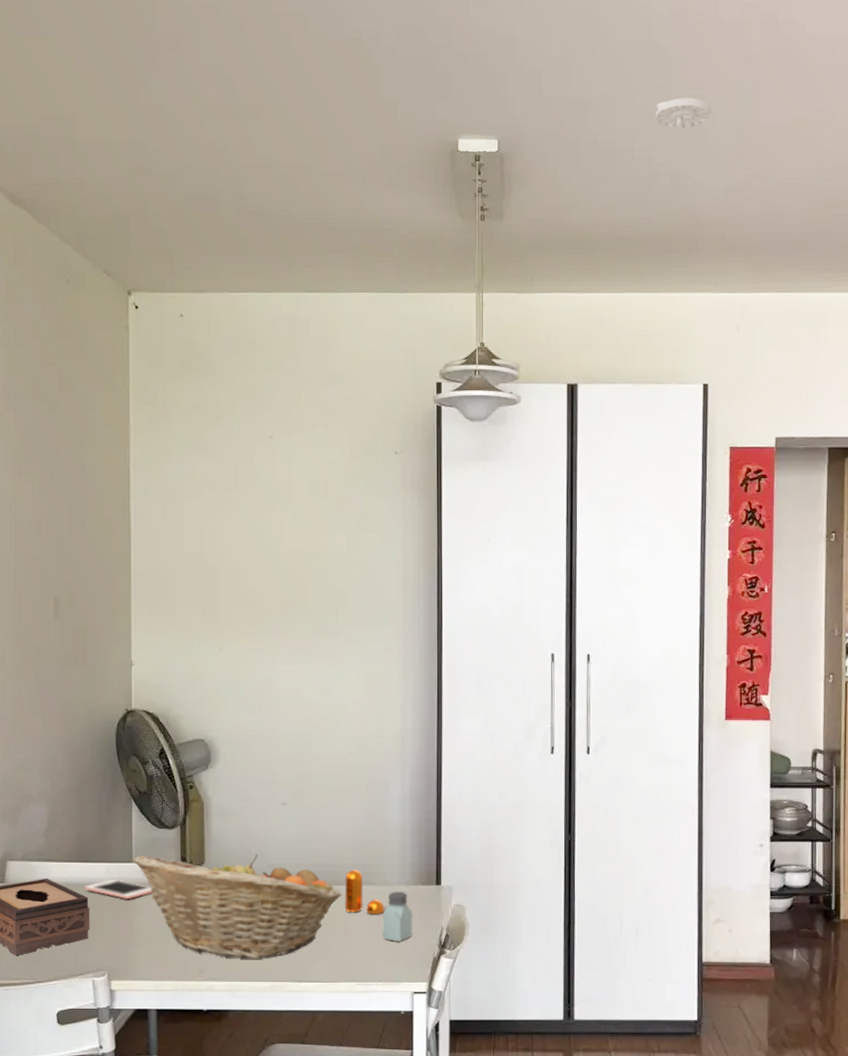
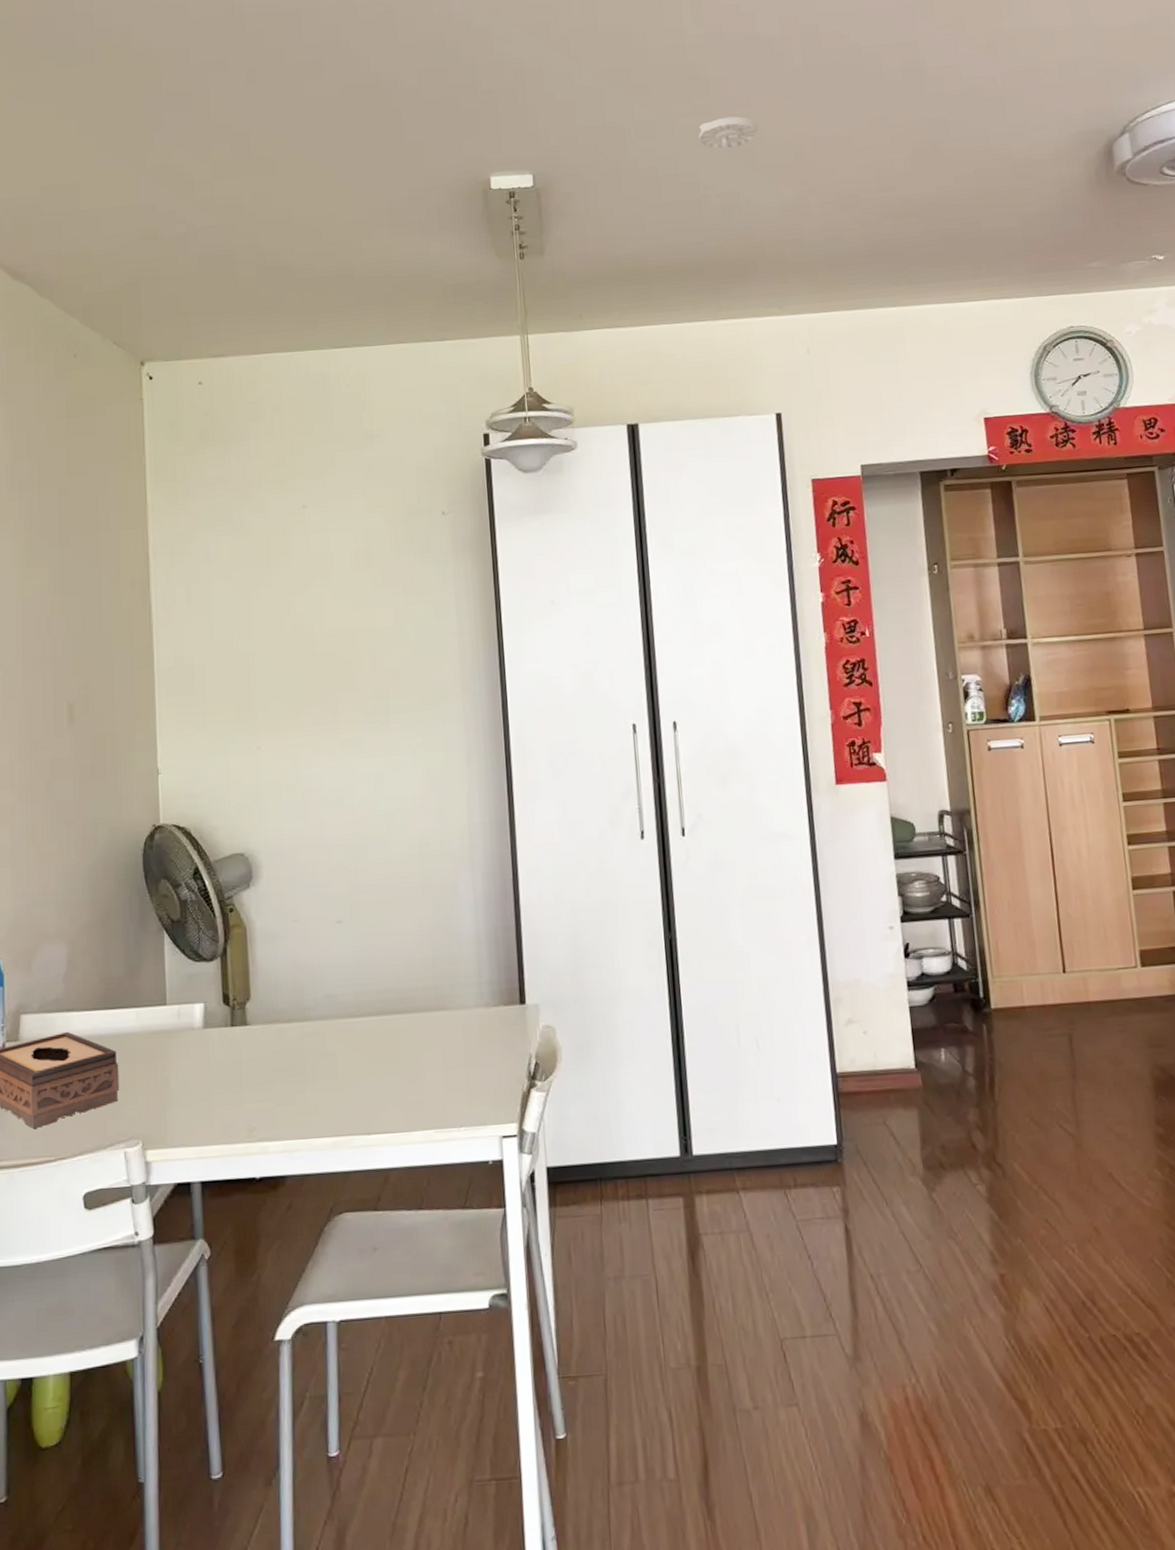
cell phone: present [84,880,153,900] -> none [112,1027,192,1050]
fruit basket: present [133,854,342,959] -> none [167,983,412,1112]
pepper shaker: present [344,869,384,915] -> none [413,993,462,1046]
saltshaker: present [382,891,413,941] -> none [460,1015,497,1076]

